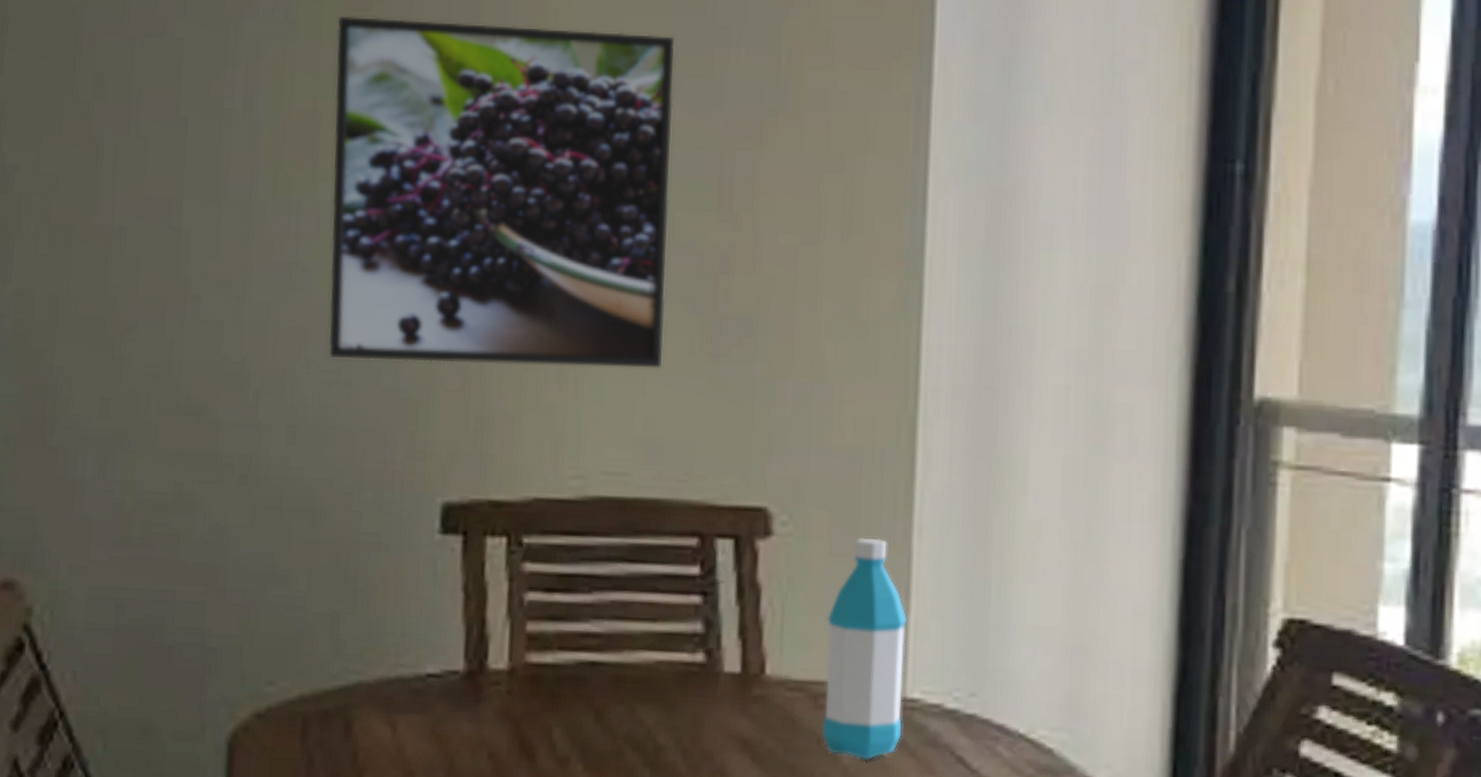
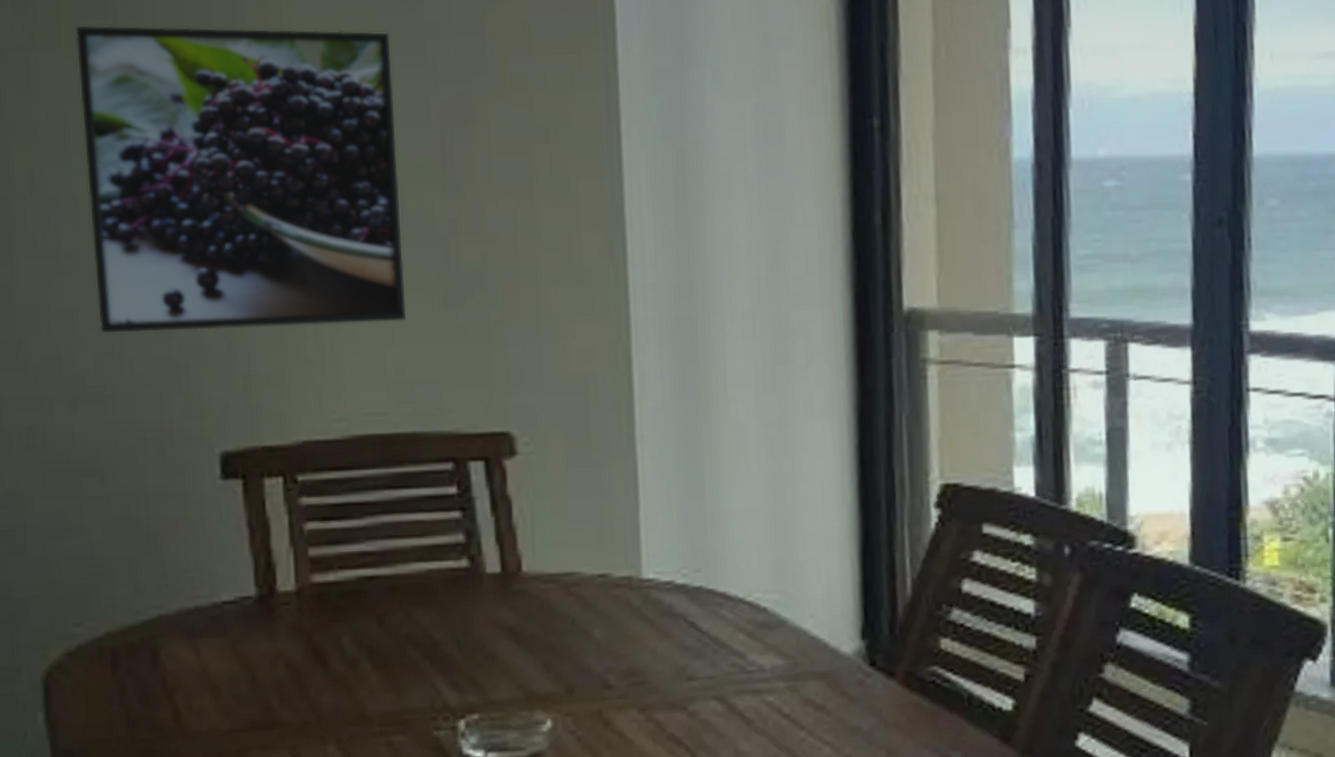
water bottle: present [822,537,908,761] -> none [570,449,642,634]

